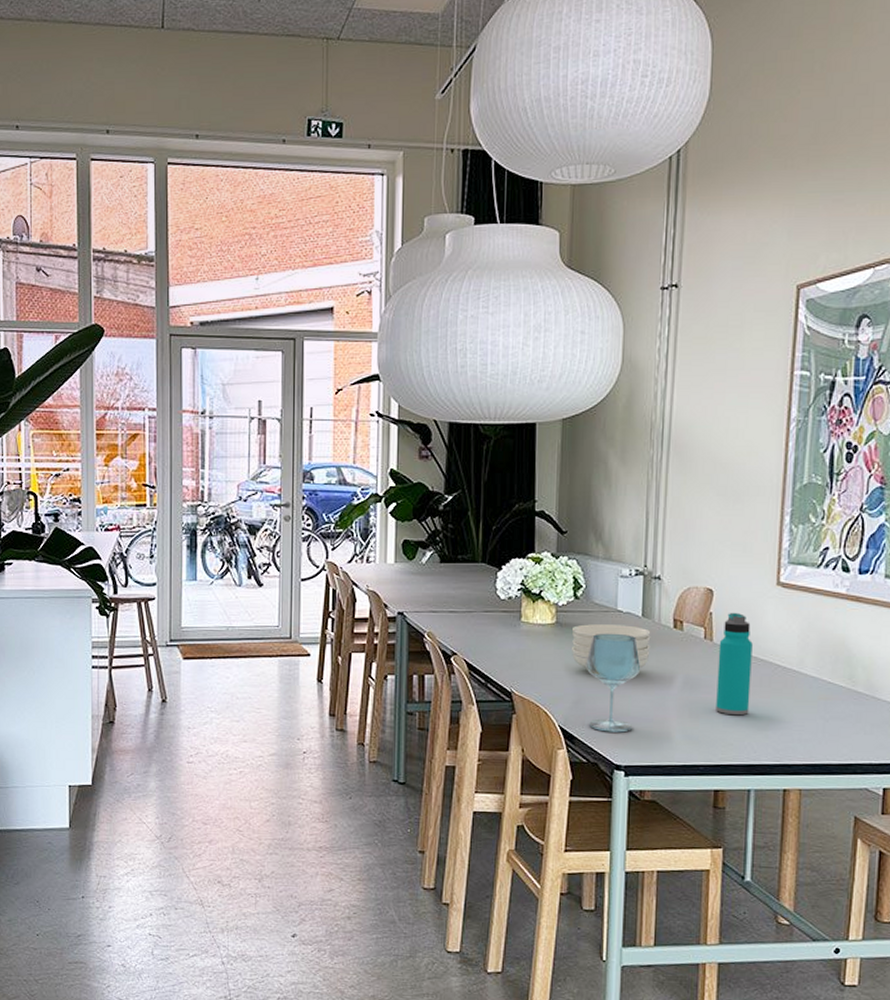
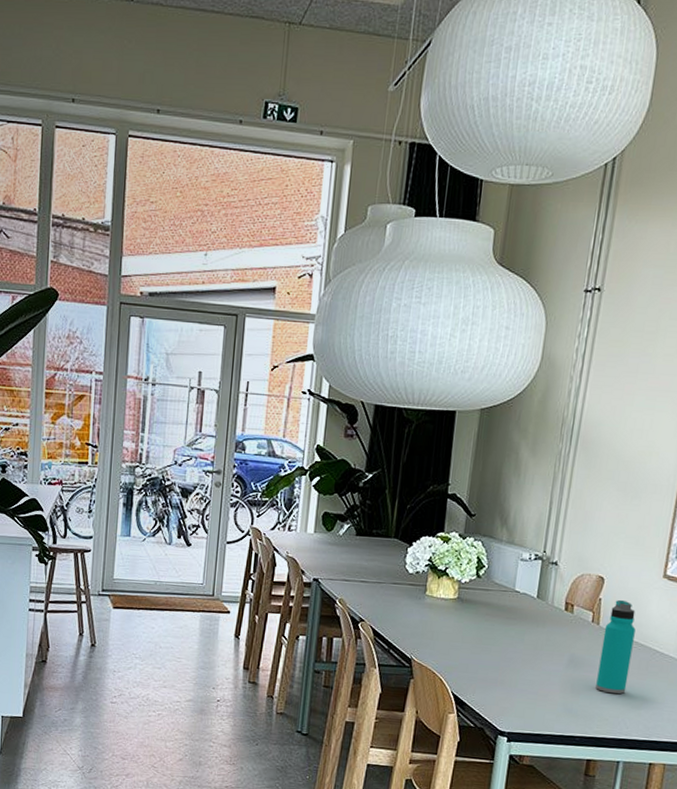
bowl: present [572,624,651,669] -> none [469,601,544,645]
wine glass: present [586,633,641,733] -> none [479,610,532,702]

